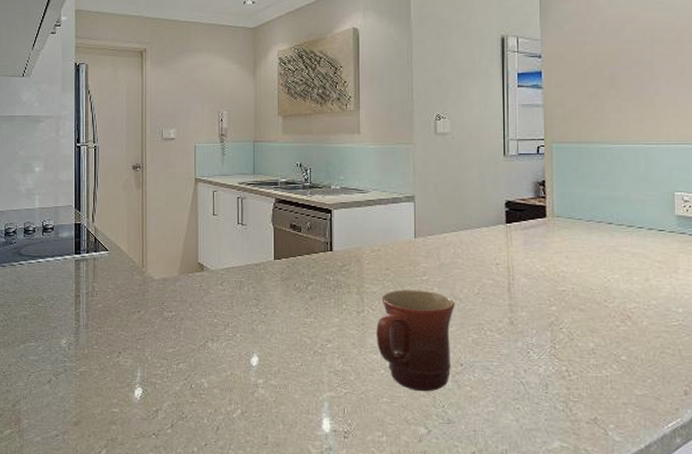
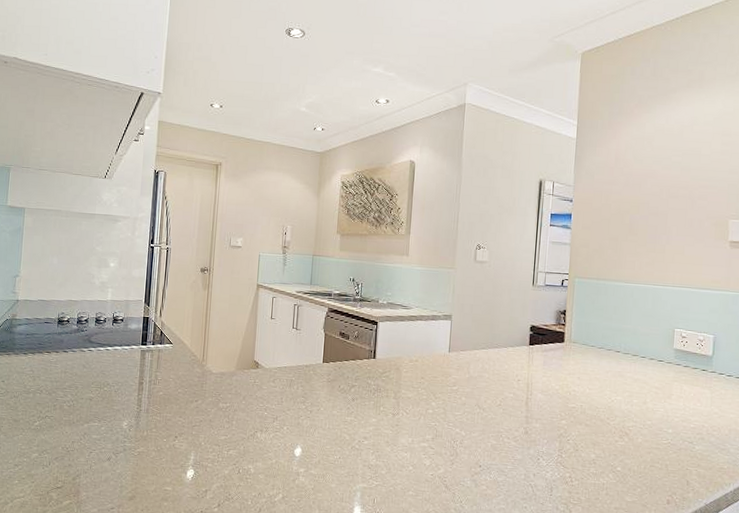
mug: present [376,289,455,392] -> none [408,397,479,488]

